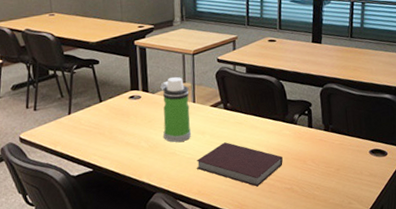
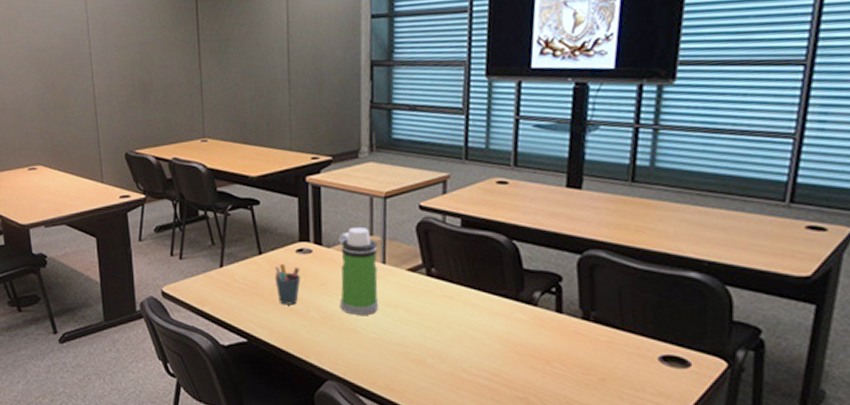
pen holder: none [113,108,133,140] -> present [274,263,301,305]
notebook: present [196,142,283,187] -> none [384,322,514,390]

